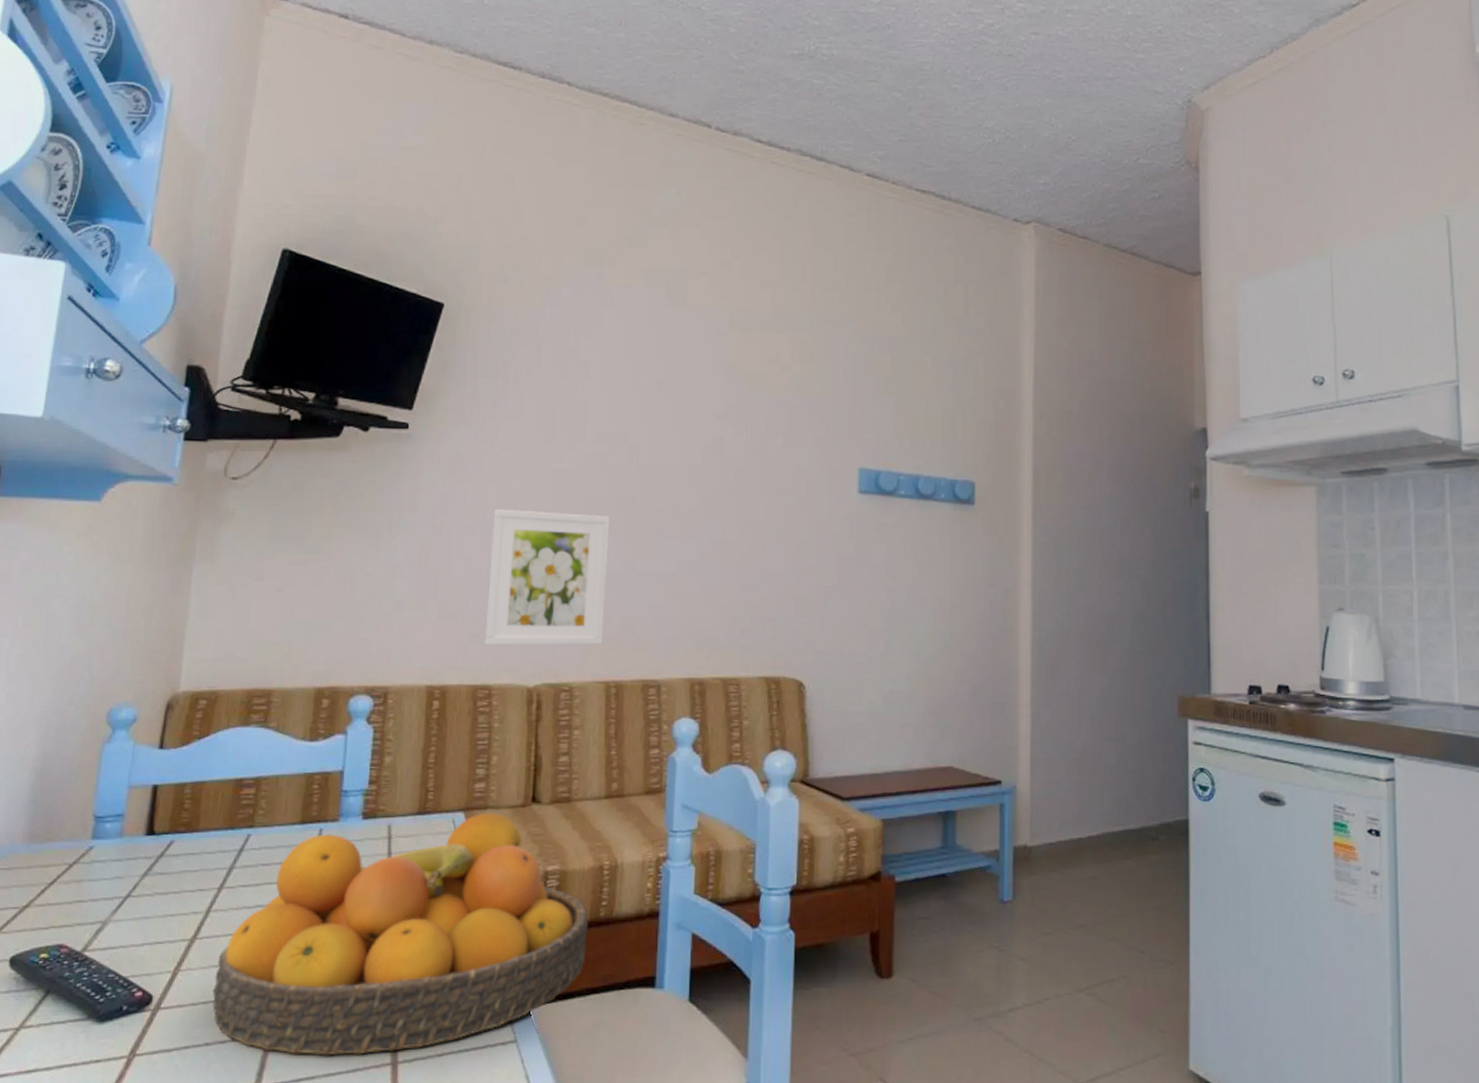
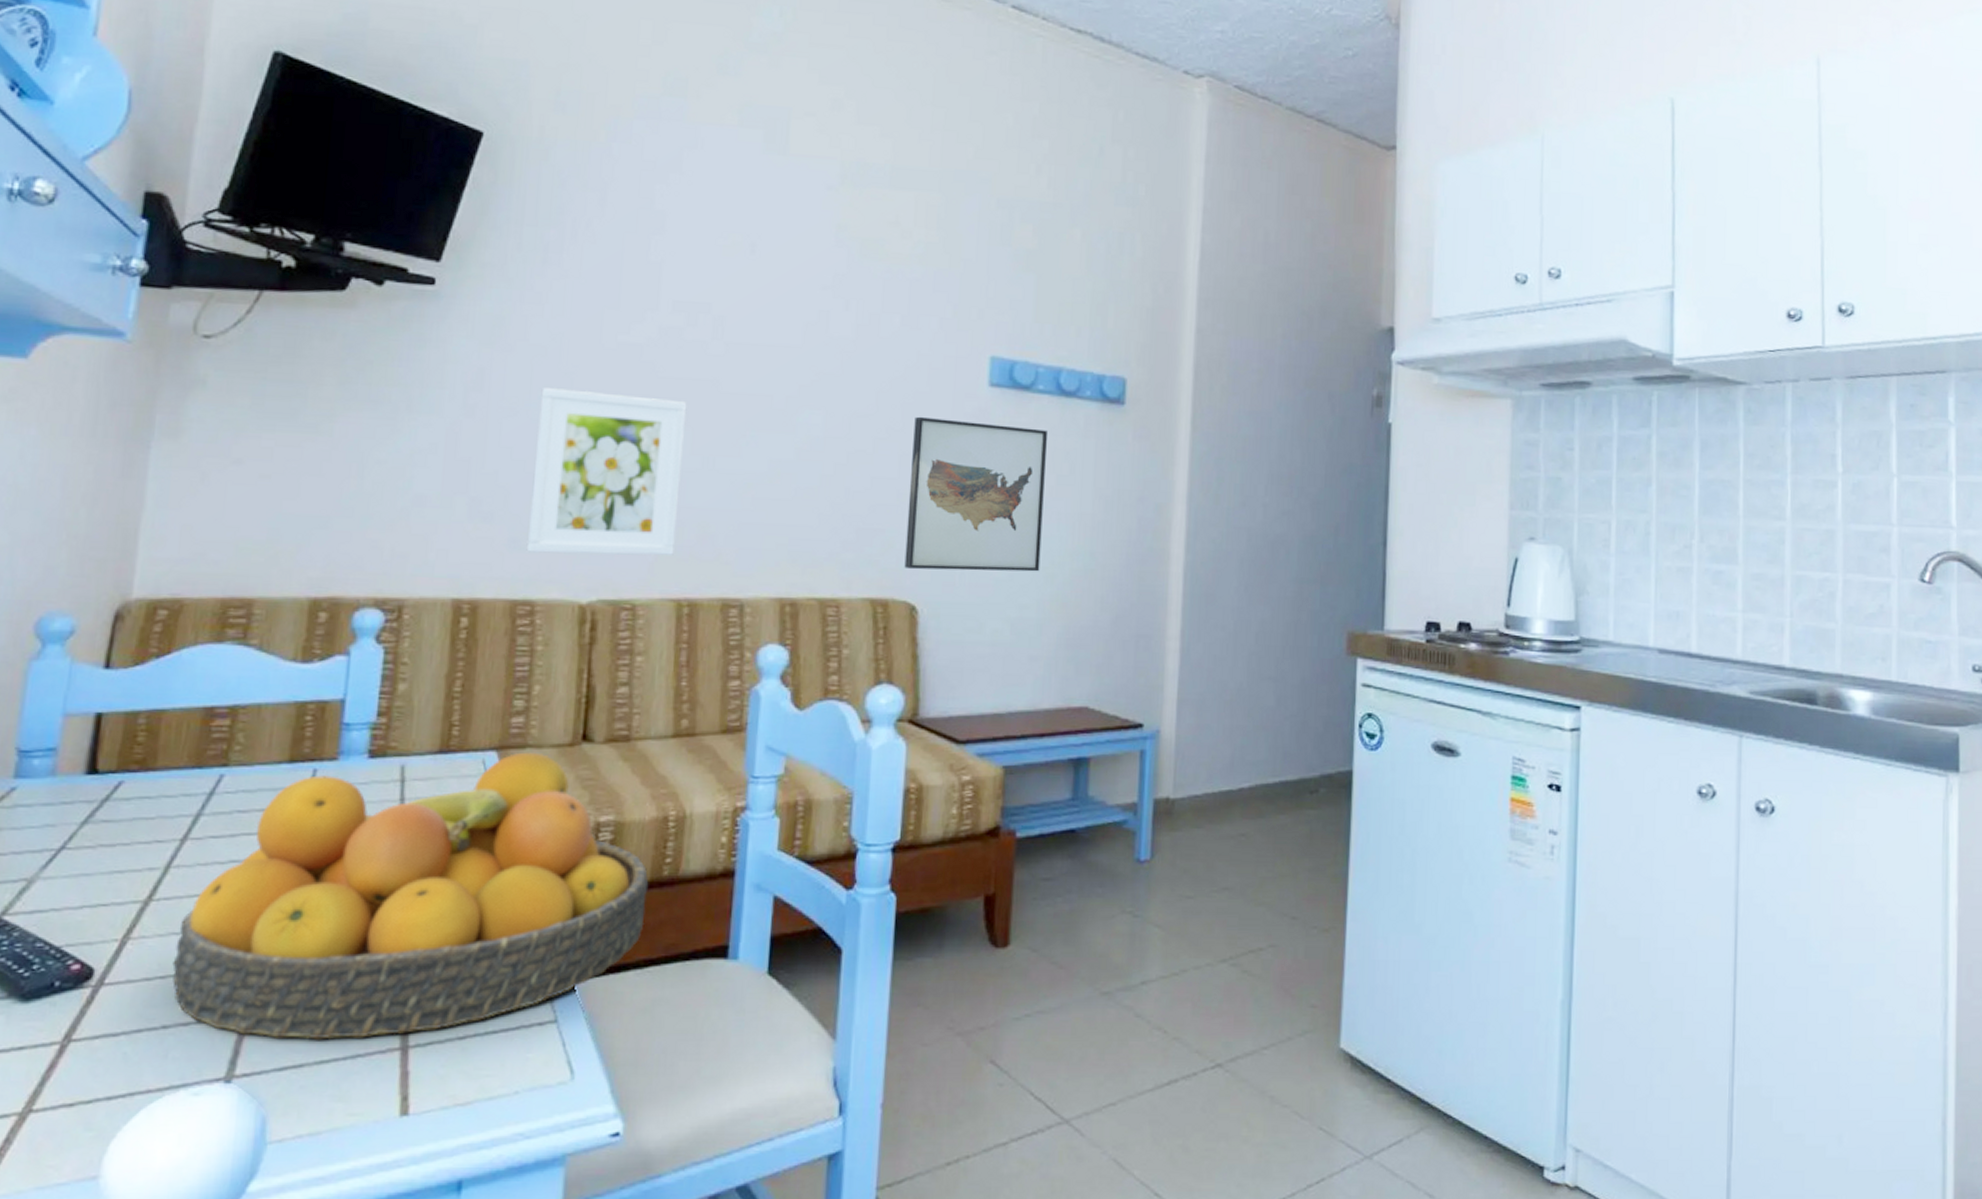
wall art: none [792,521,909,652] -> present [904,416,1047,572]

